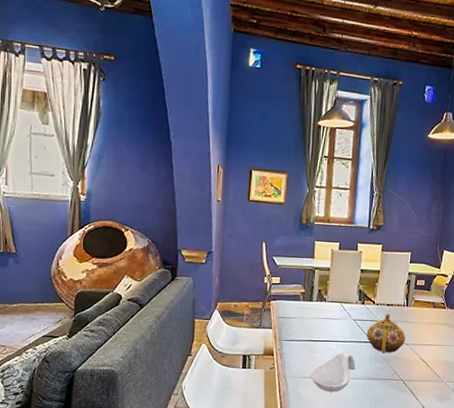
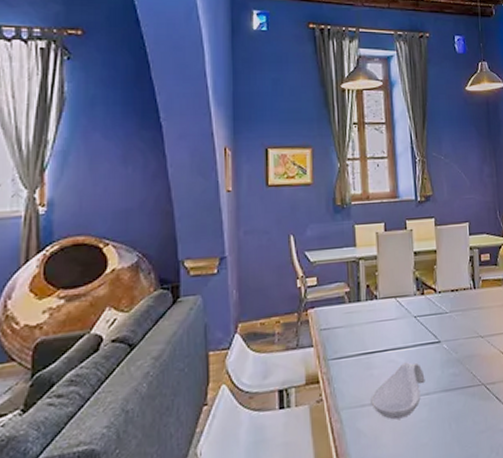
teapot: present [366,313,405,353] -> none [432,301,479,354]

